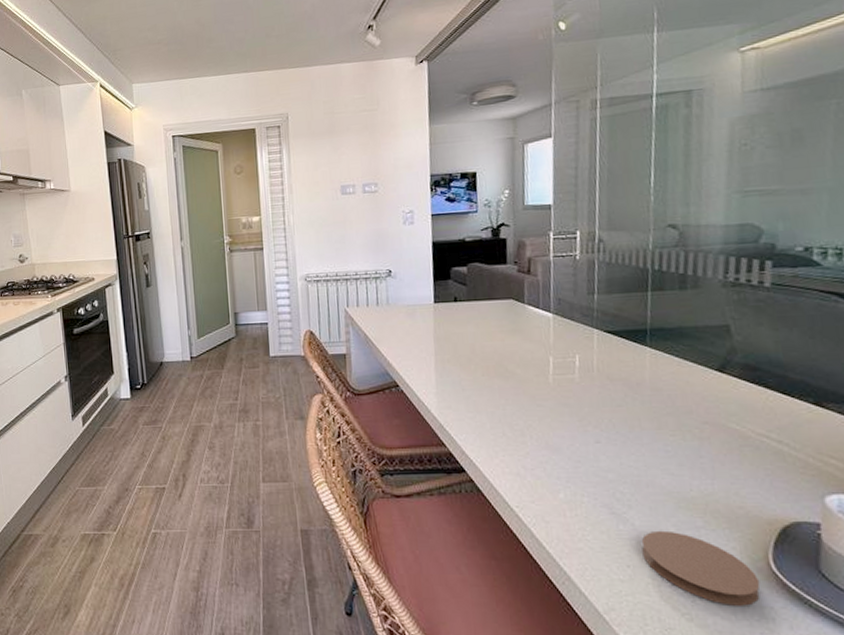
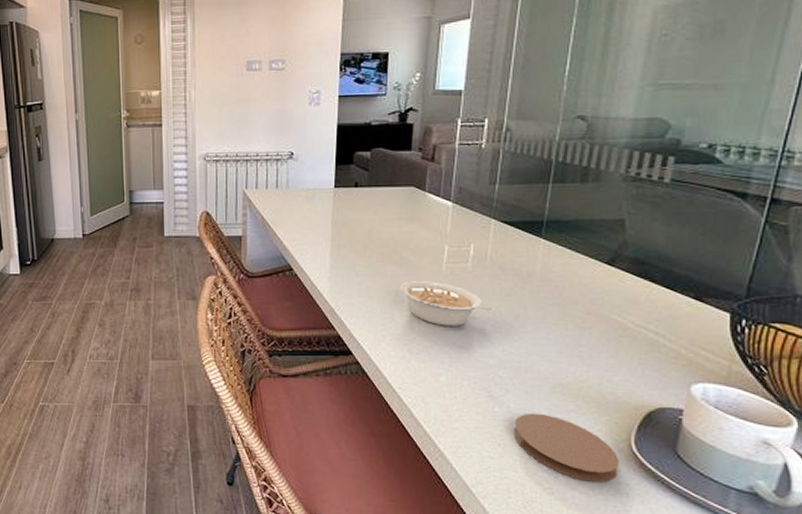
legume: none [508,393,605,440] -> present [400,281,492,326]

